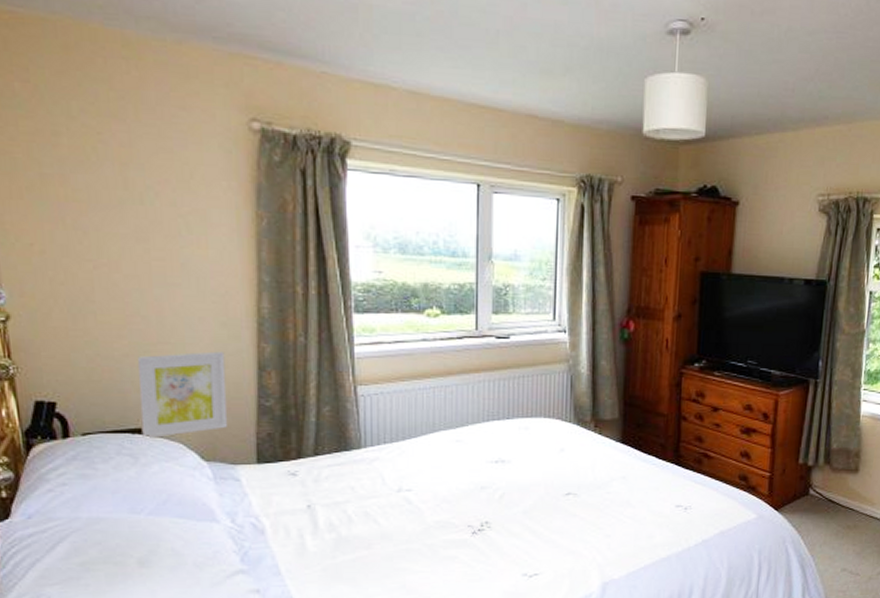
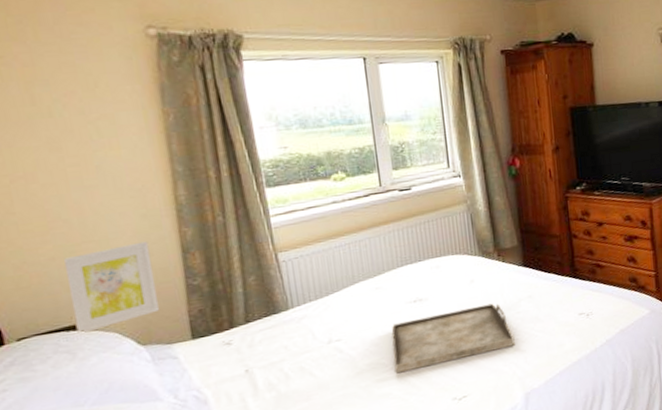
serving tray: none [465,478,600,537] -> present [391,303,515,374]

